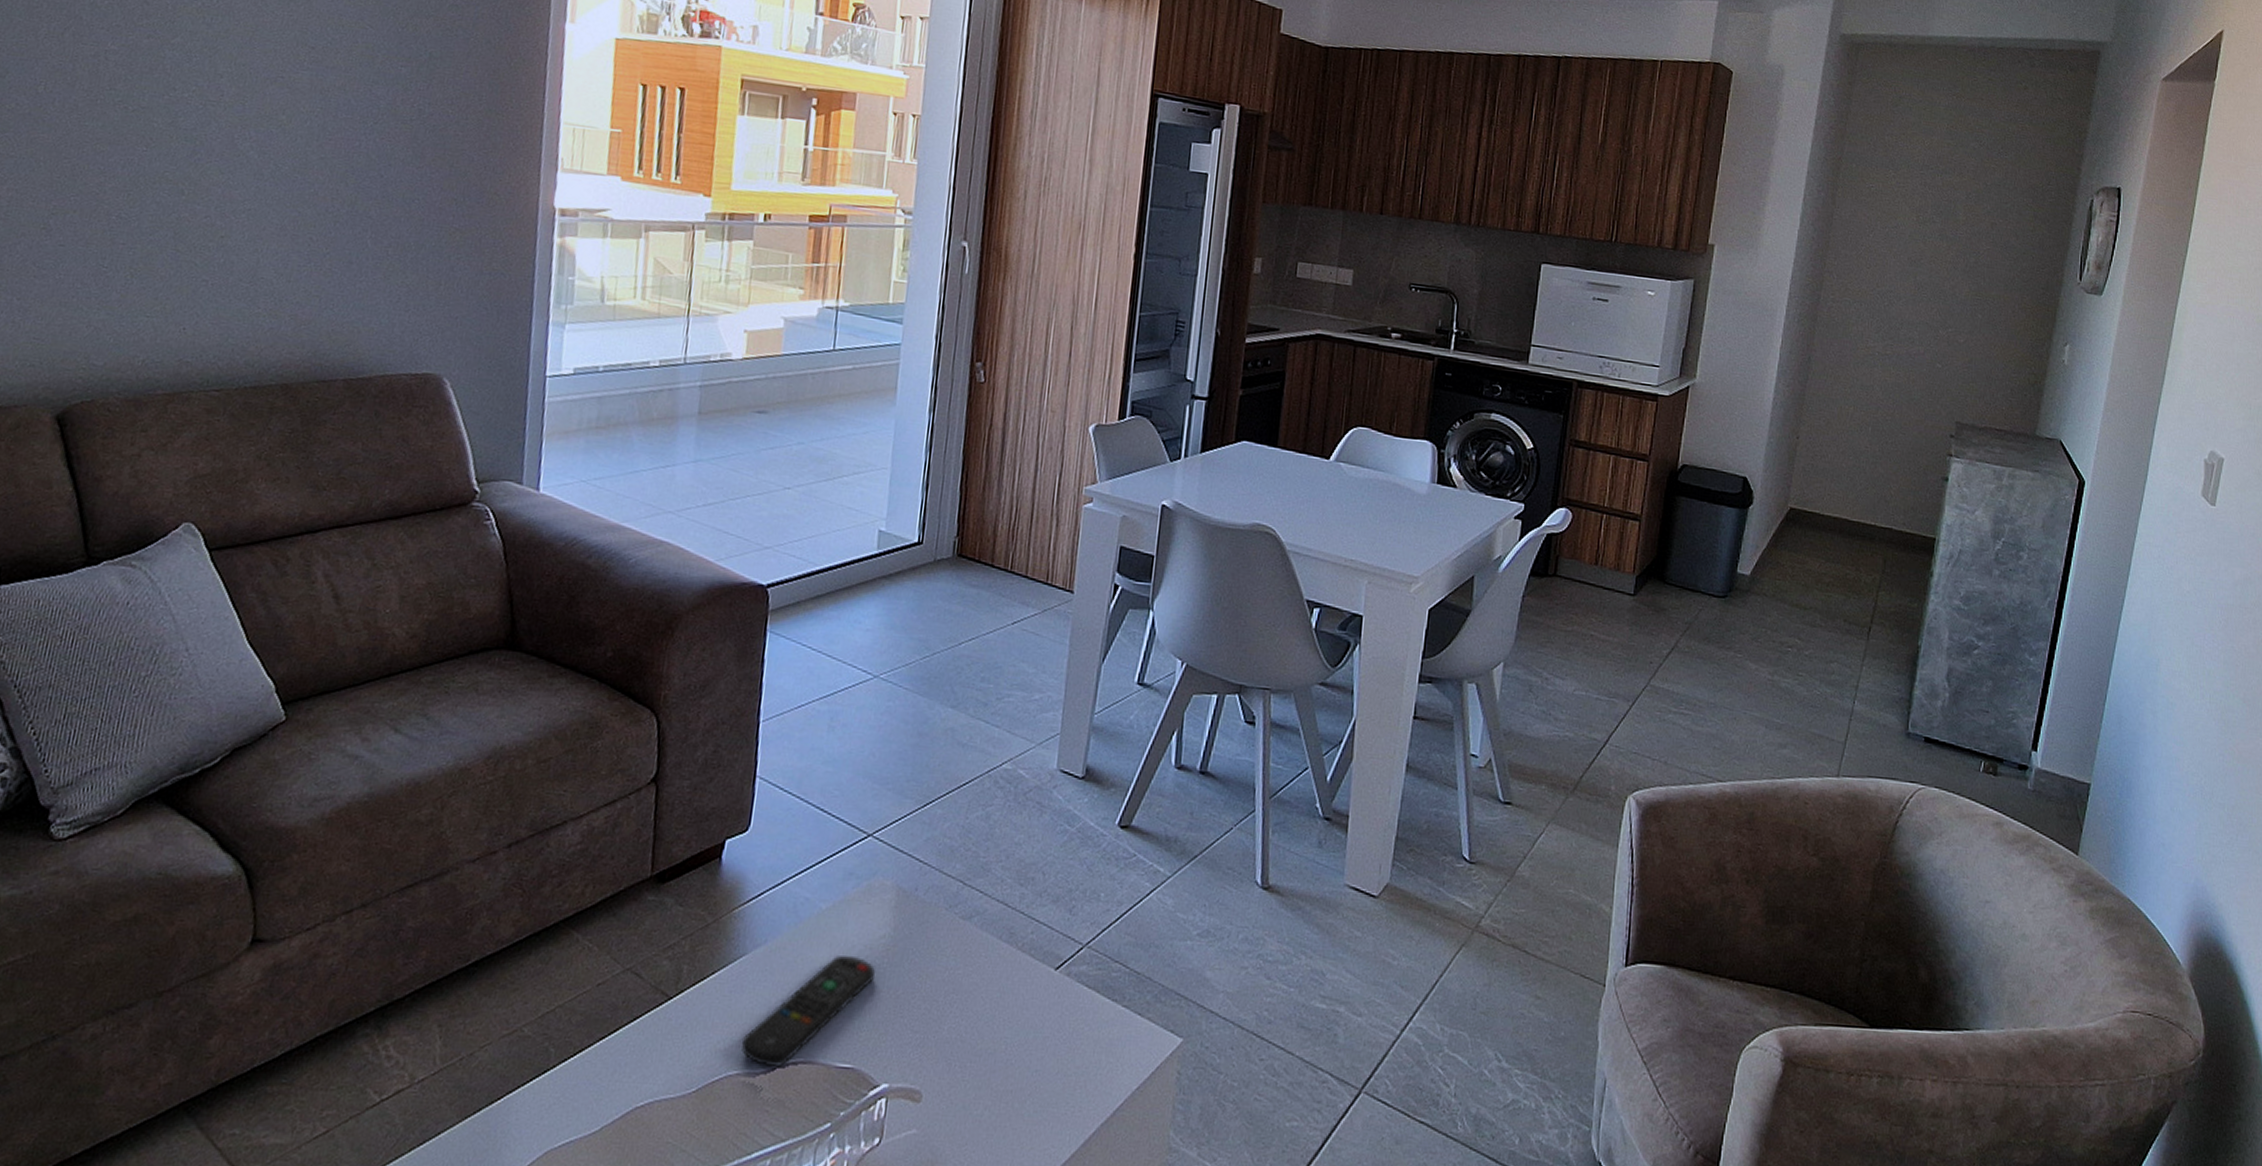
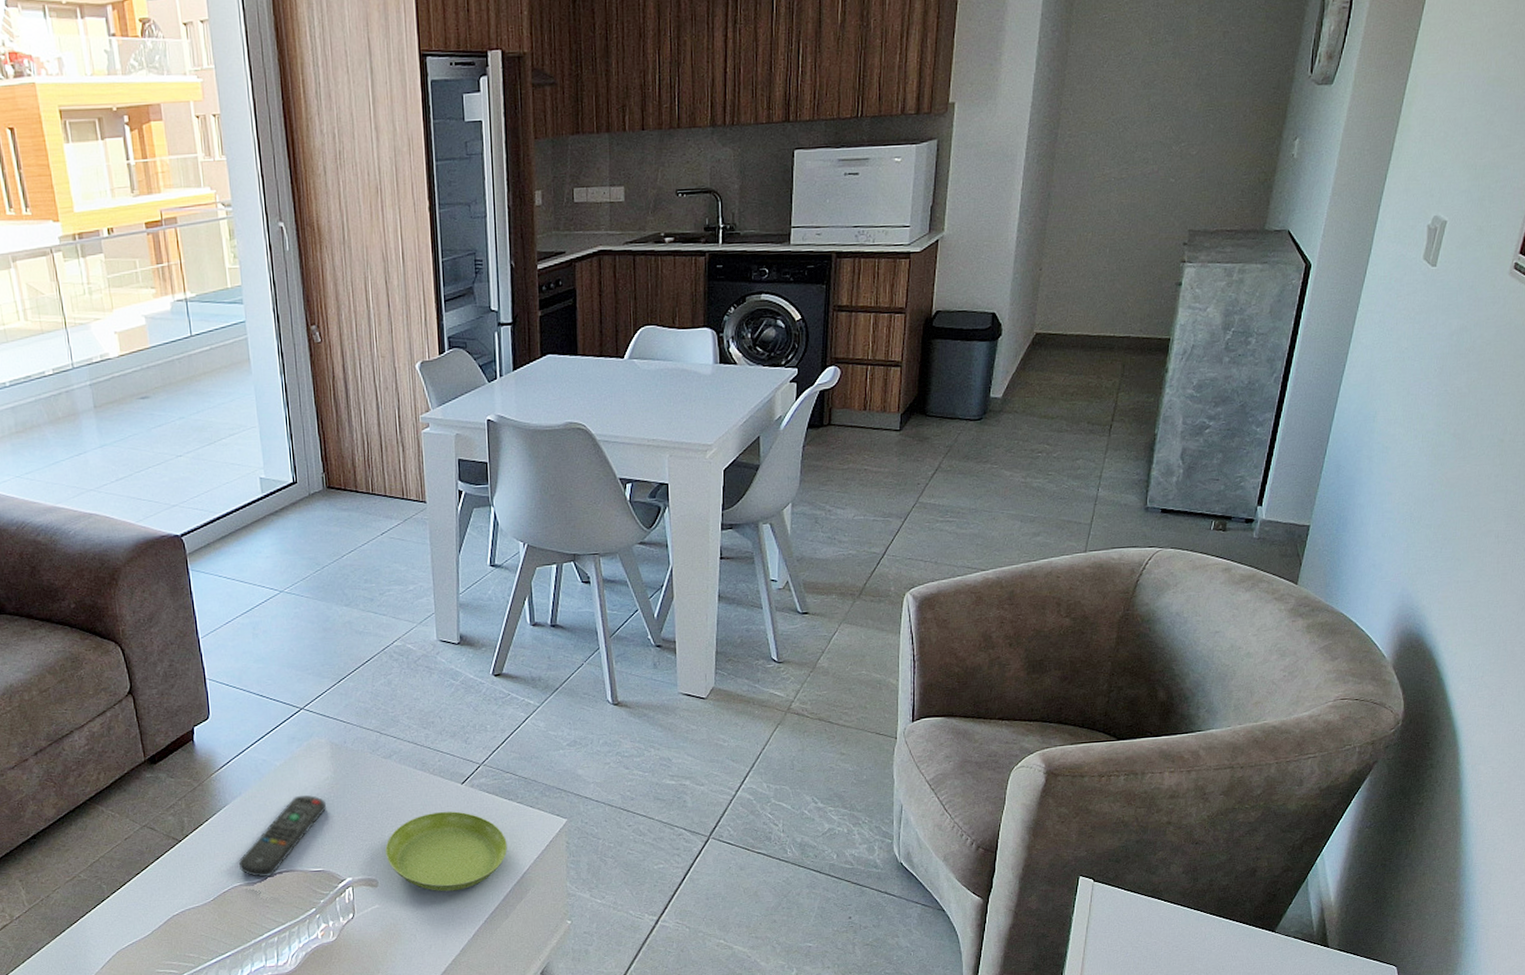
saucer: none [939,1004,1101,1123] -> present [385,811,507,892]

